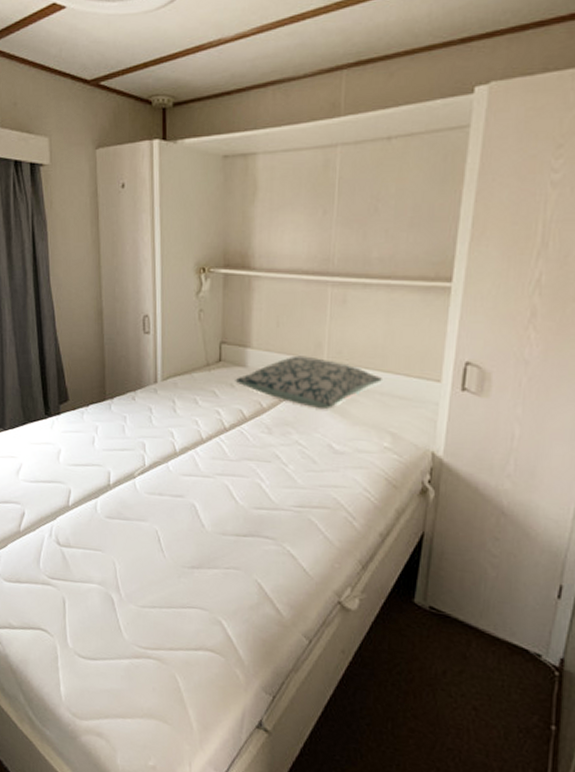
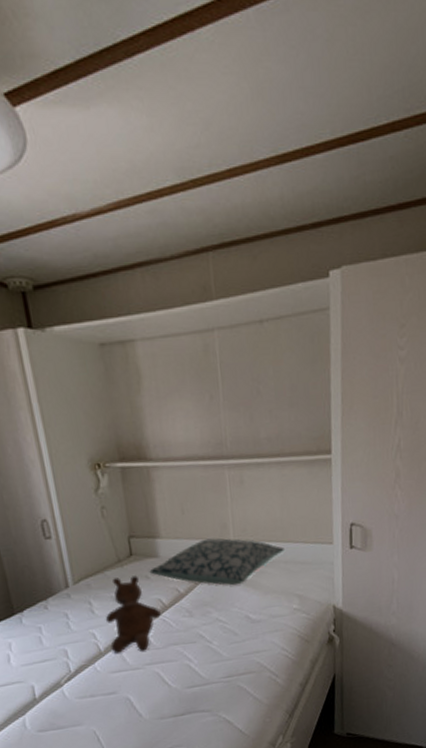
teddy bear: none [185,381,240,459] -> present [105,575,161,653]

